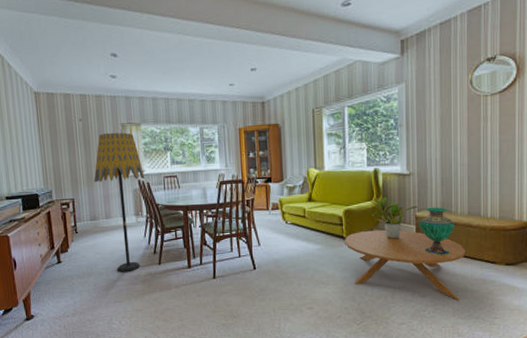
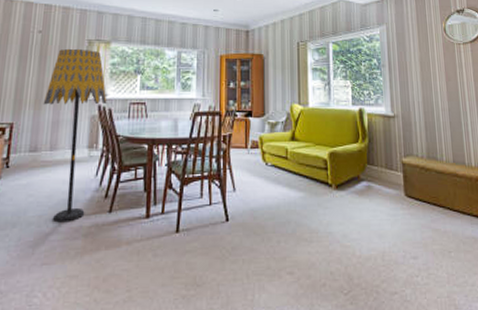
coffee table: present [345,229,466,300] -> none [330,176,455,263]
potted plant: present [370,196,418,240] -> none [356,138,404,188]
decorative urn: present [419,207,454,255] -> none [406,153,441,208]

